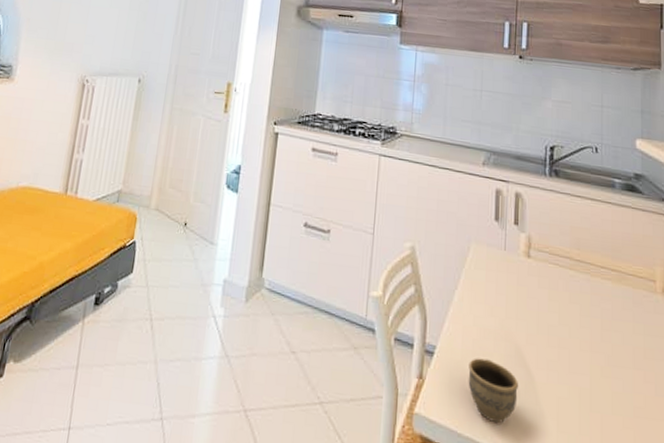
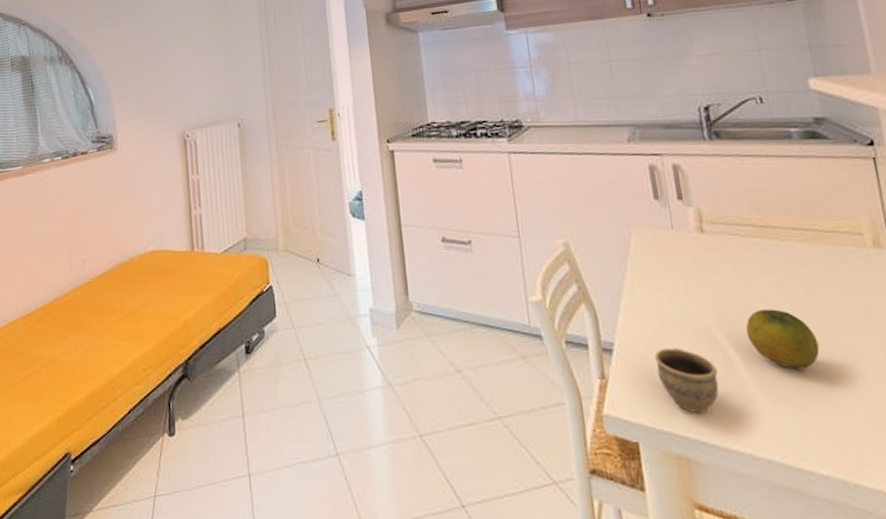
fruit: none [548,334,605,394] -> present [745,309,820,369]

